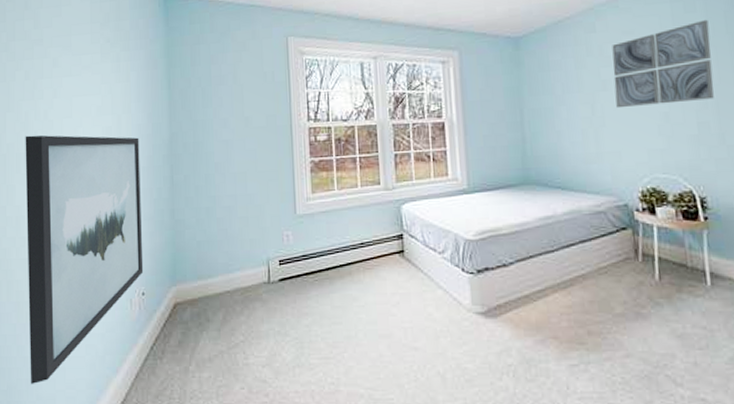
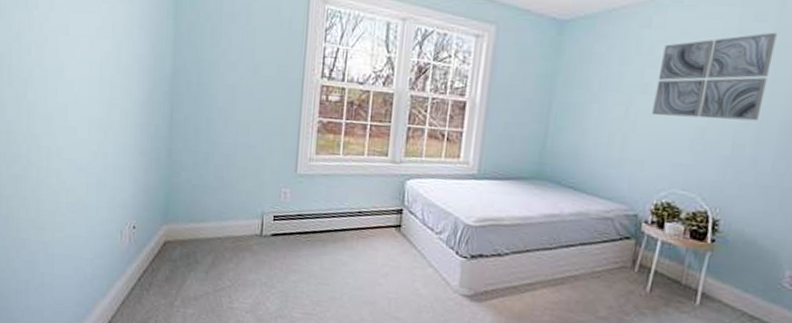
wall art: present [25,135,144,384] -> none [17,47,140,295]

